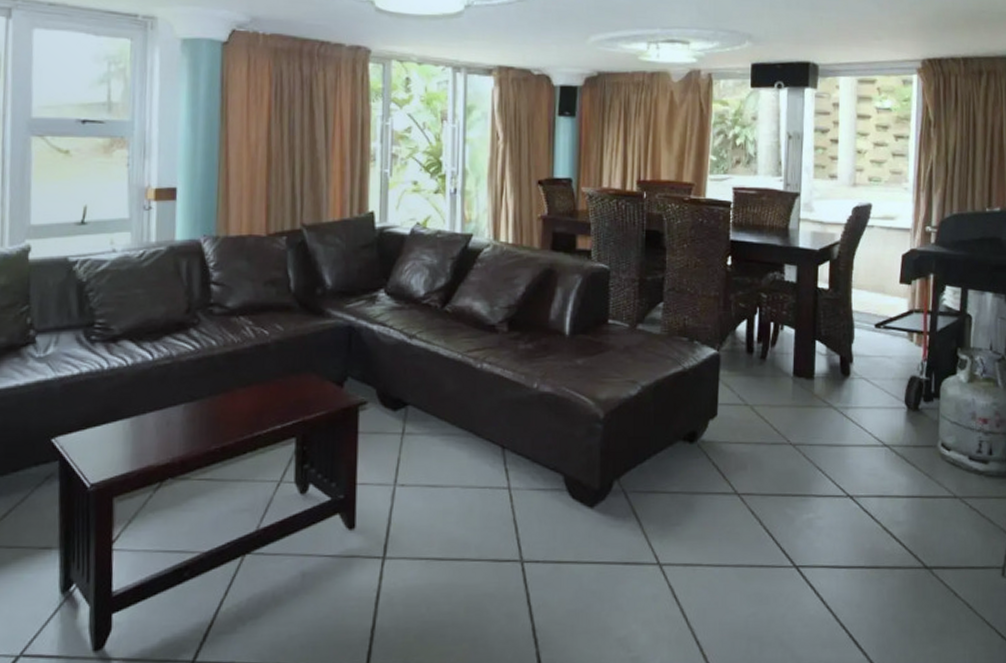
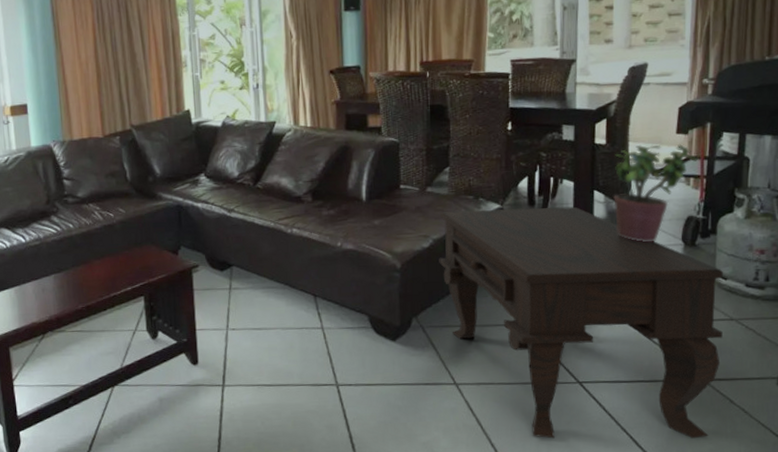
side table: none [647,354,946,639] -> present [439,206,723,439]
potted plant: none [836,292,921,403] -> present [613,143,698,242]

